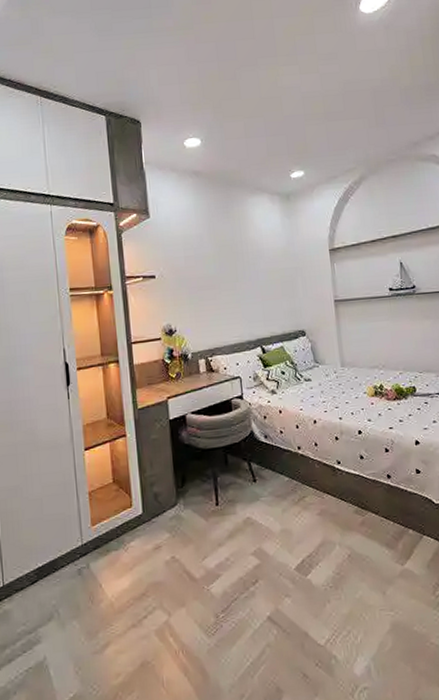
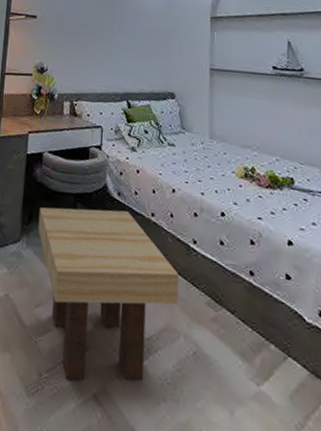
side table: none [191,451,331,613] -> present [38,207,178,381]

